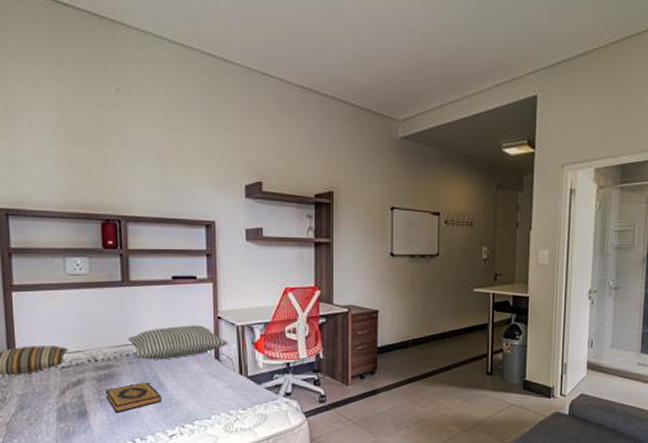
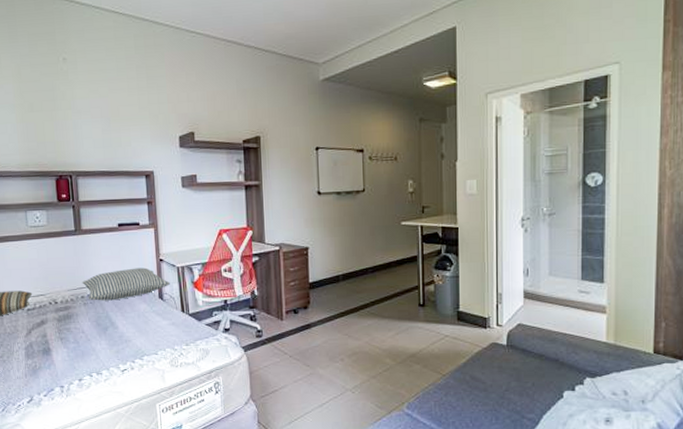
hardback book: present [106,382,162,414] -> none [65,321,114,351]

